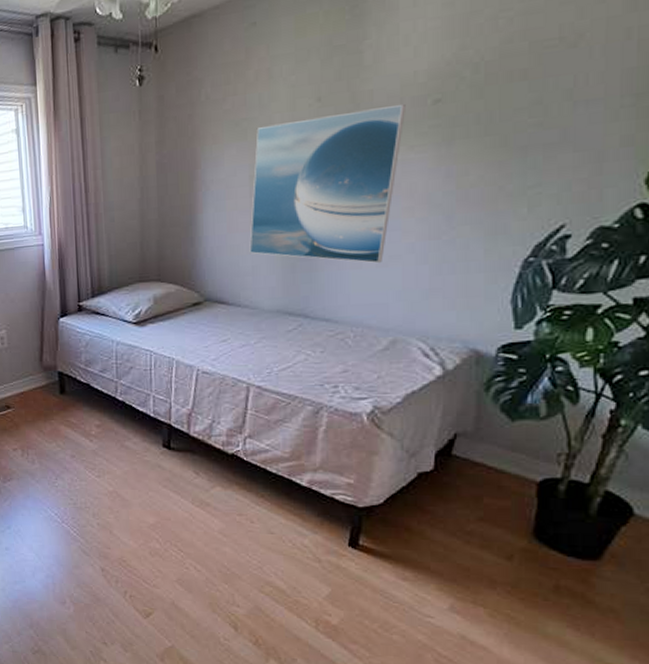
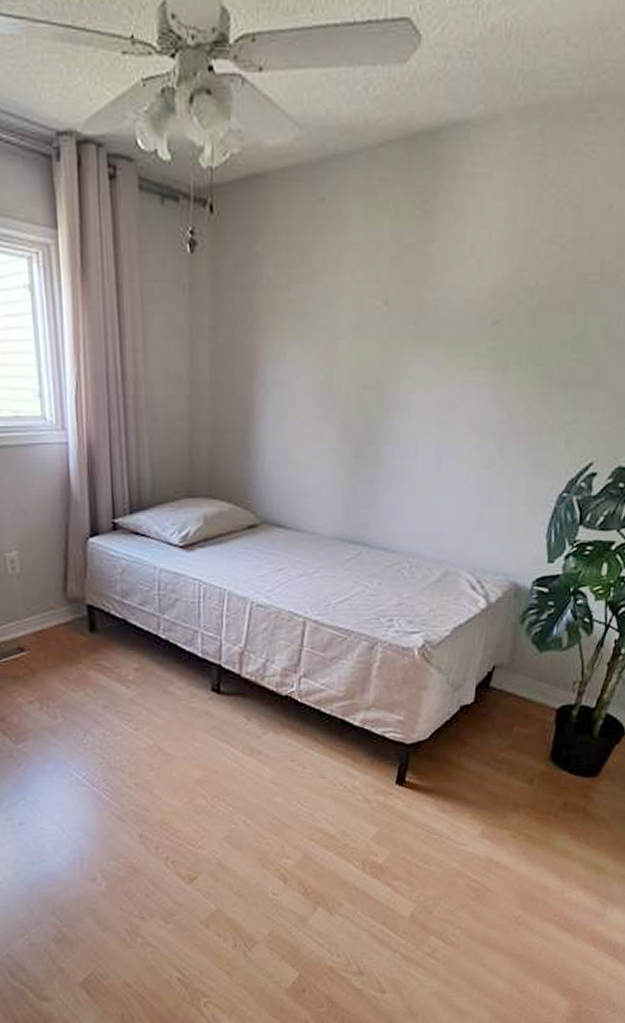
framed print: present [249,103,405,264] -> none [310,320,468,491]

